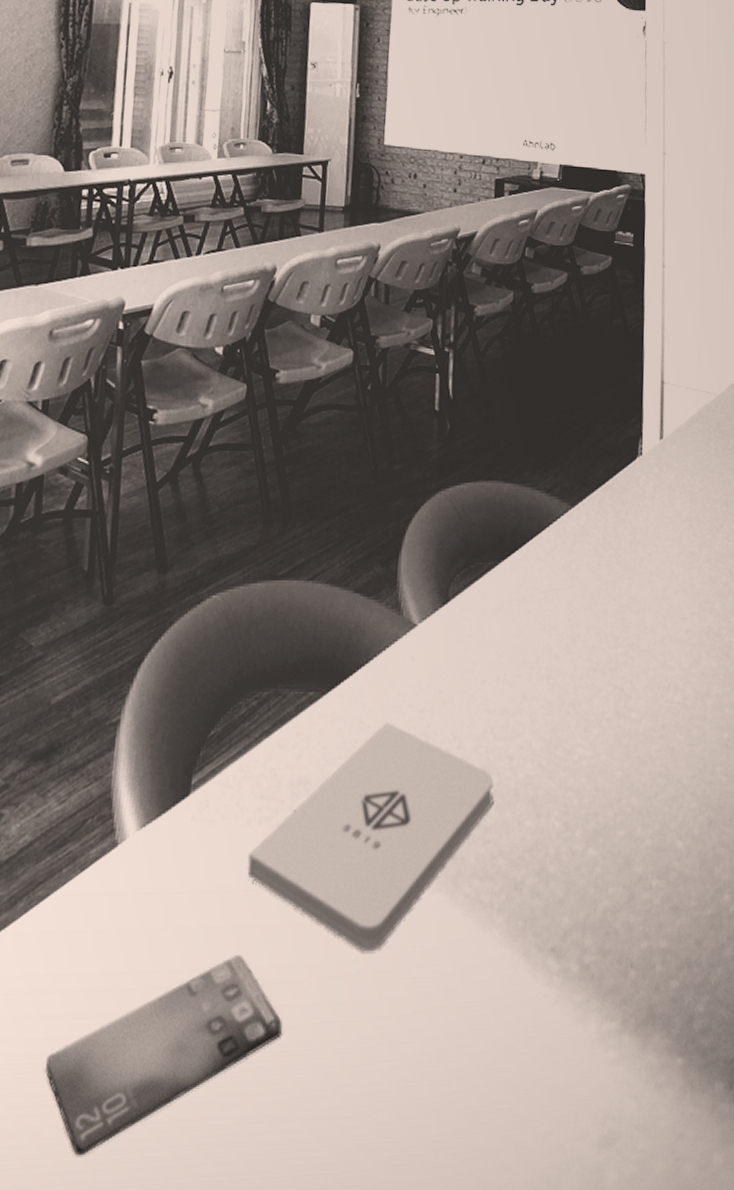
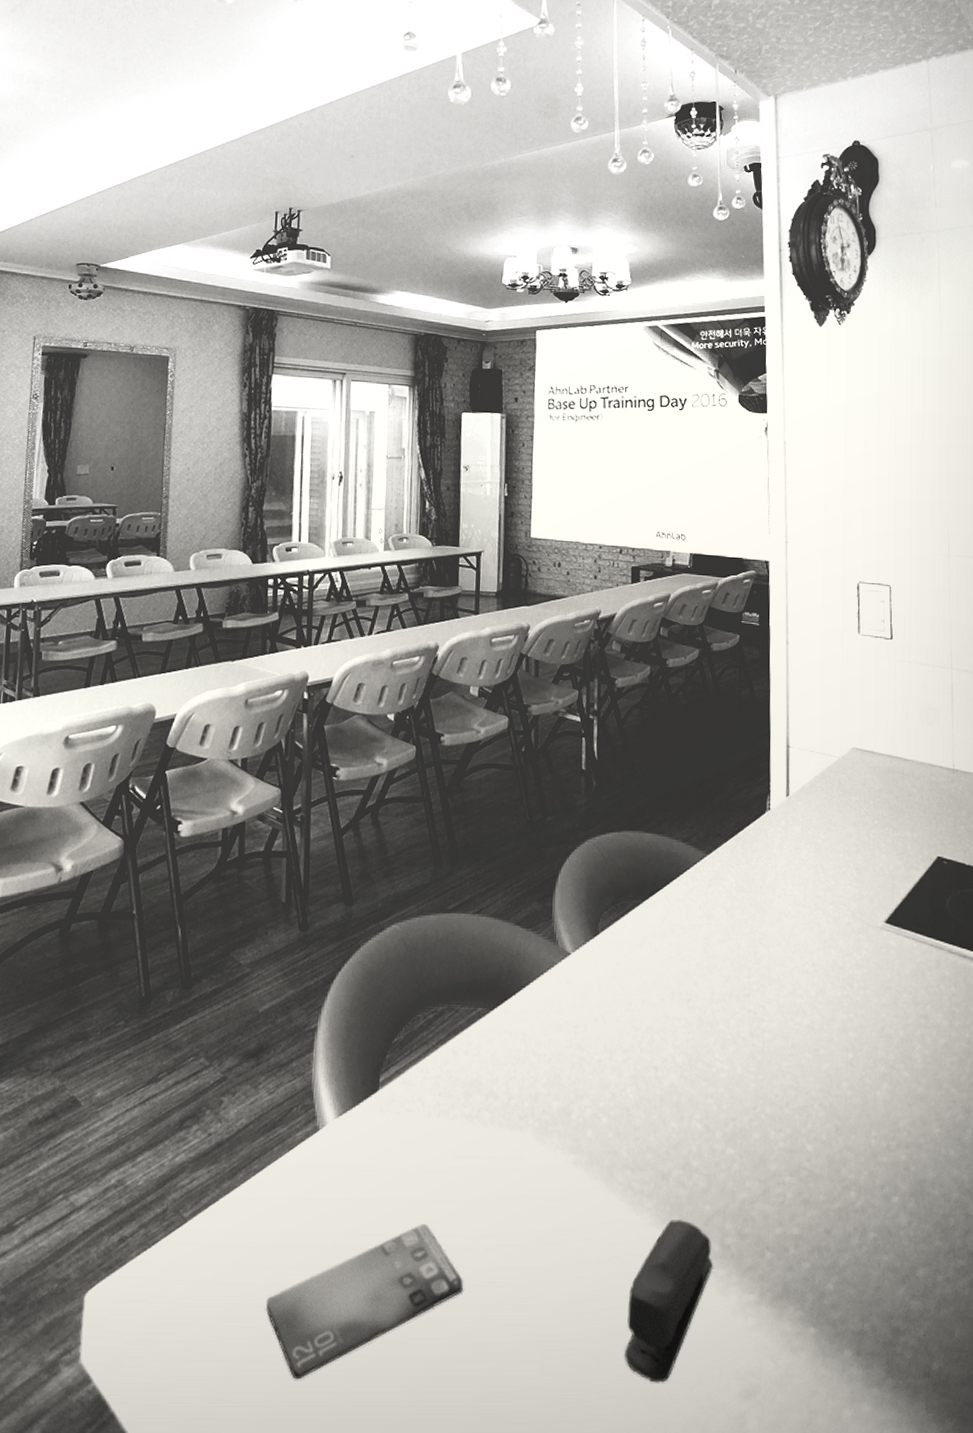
notepad: present [247,721,494,952] -> none [429,1035,642,1227]
stapler: none [467,936,570,1135] -> present [625,1220,713,1383]

